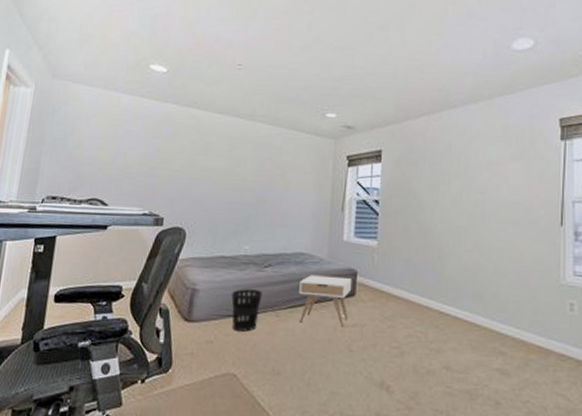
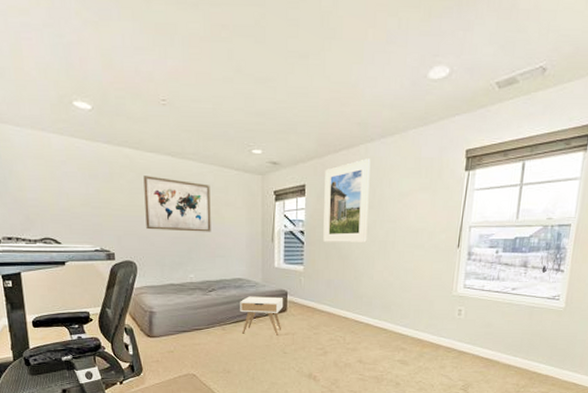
wall art: none [203,136,278,198] -> present [143,176,211,232]
wastebasket: present [231,289,263,332] -> none [184,310,210,343]
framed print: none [401,125,454,216] -> present [323,159,371,243]

